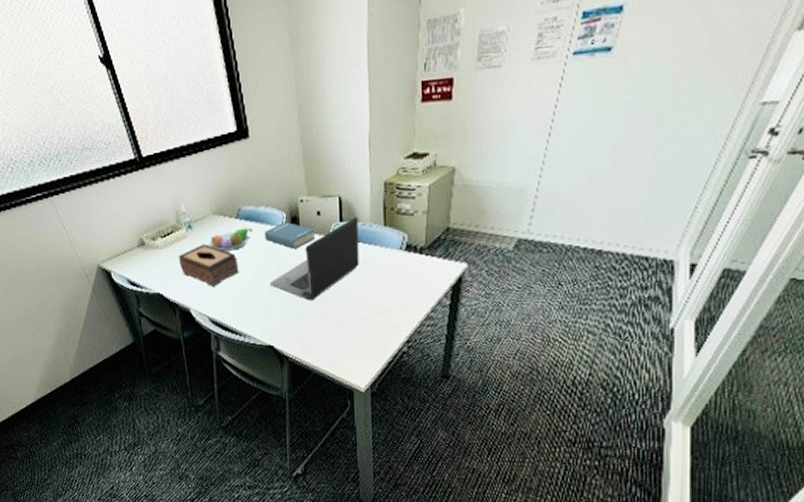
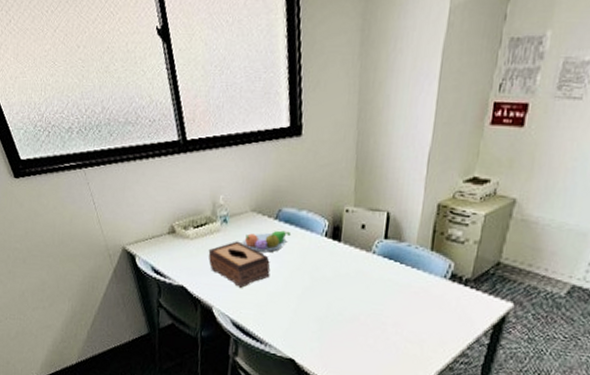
book: present [264,221,316,249] -> none [302,230,357,261]
laptop computer: present [269,217,360,301] -> none [300,236,404,318]

